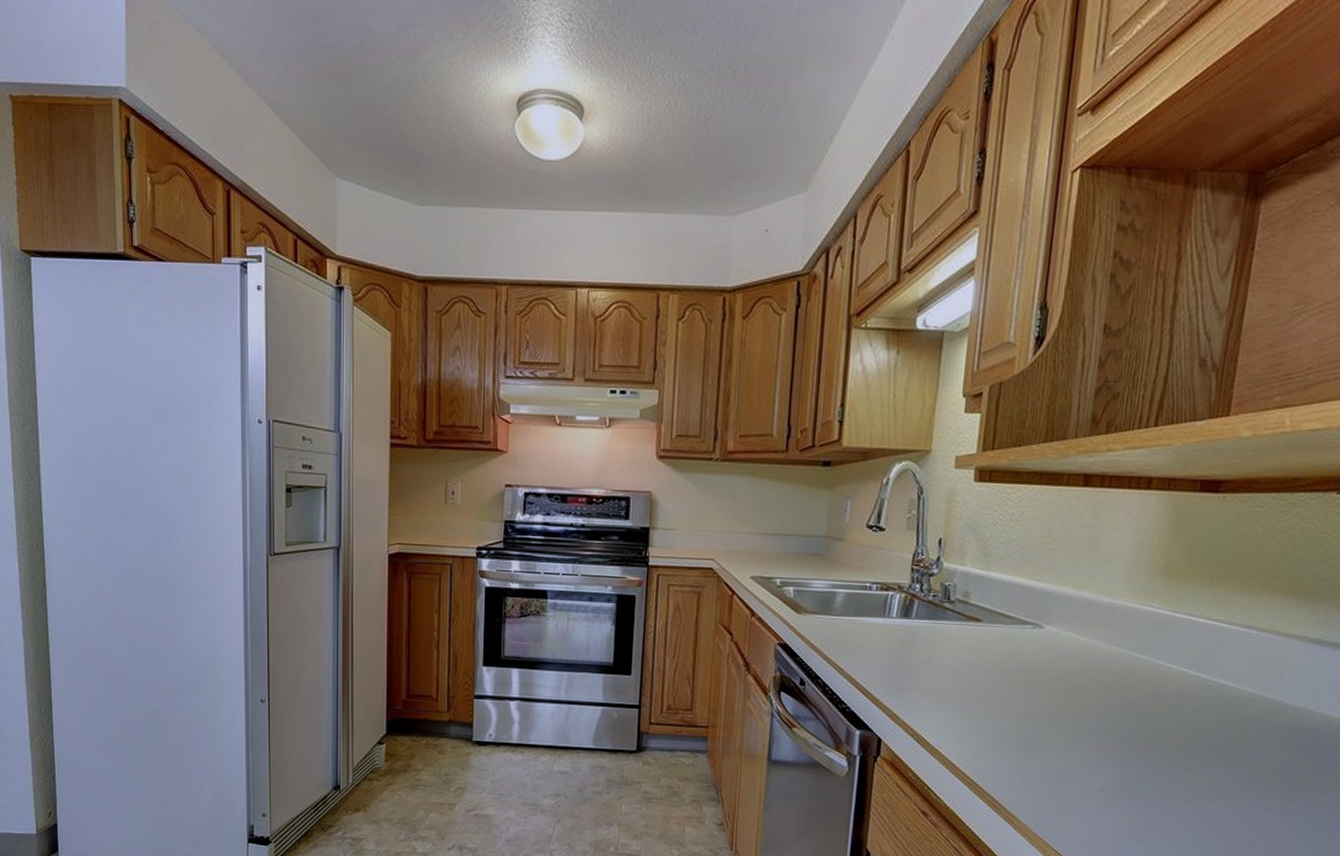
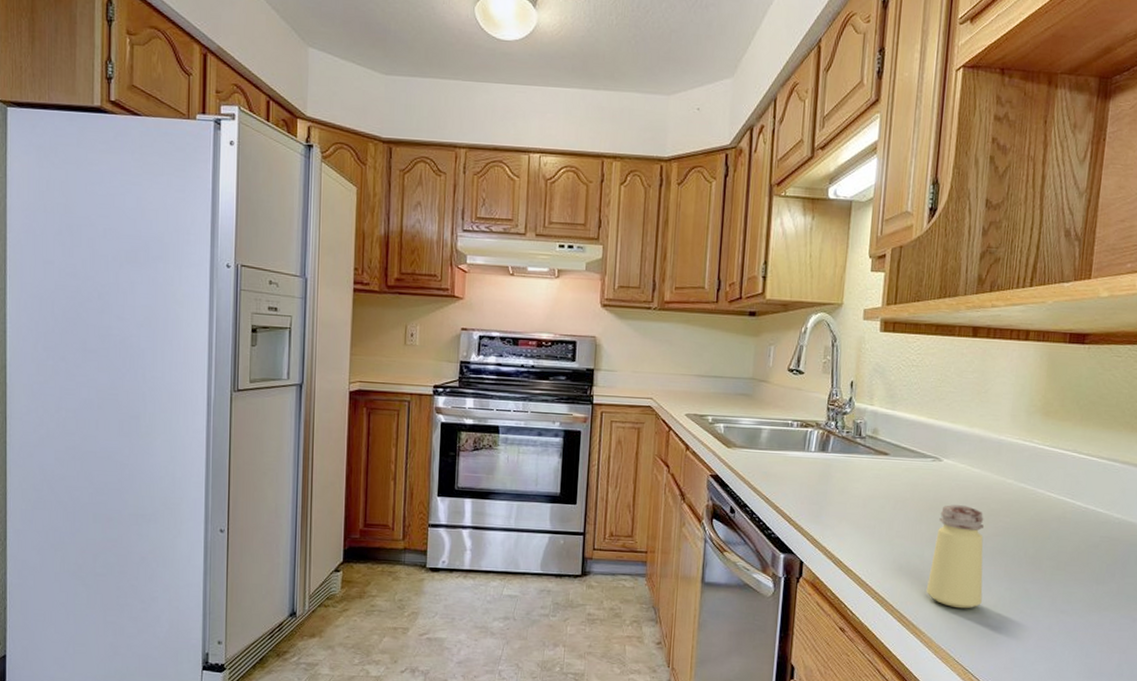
saltshaker: none [1021,677,1092,794] -> present [926,505,985,609]

